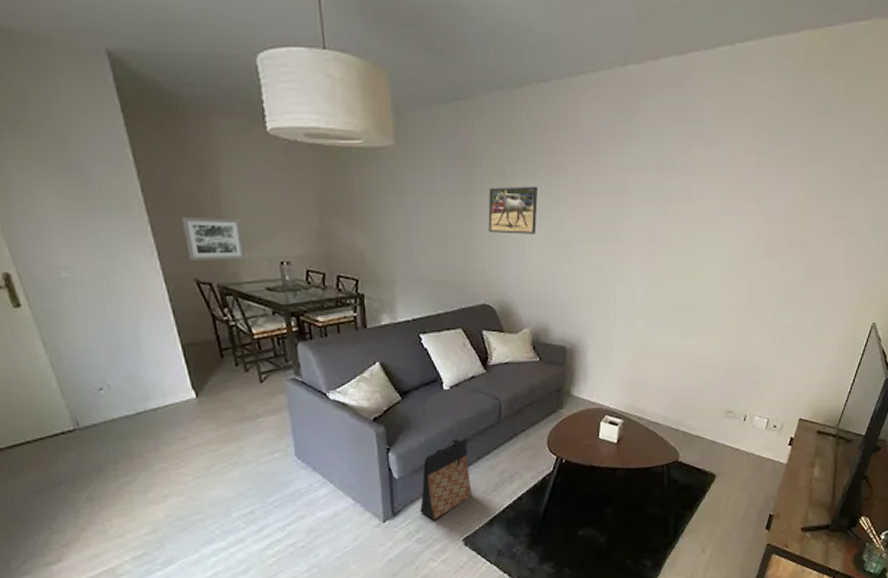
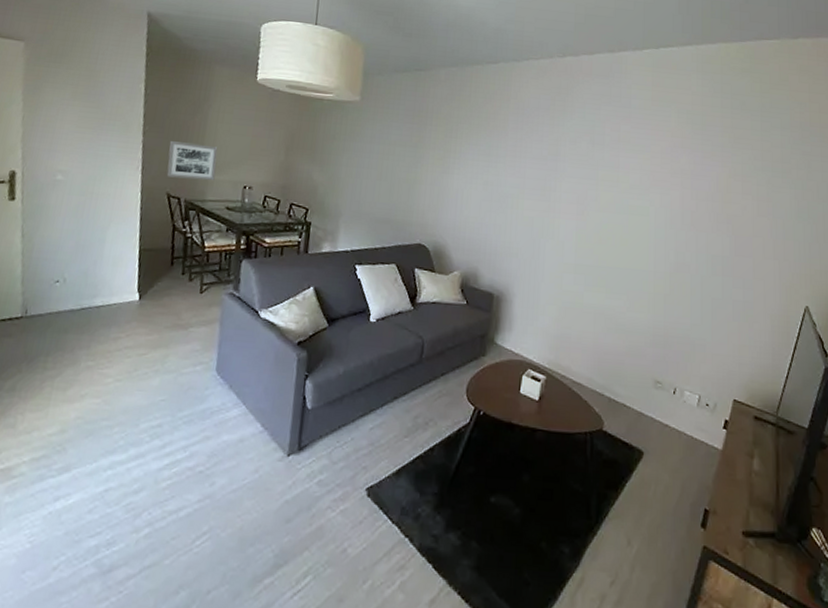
bag: present [420,438,472,521] -> none [327,374,387,462]
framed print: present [488,186,538,234] -> none [431,142,479,186]

